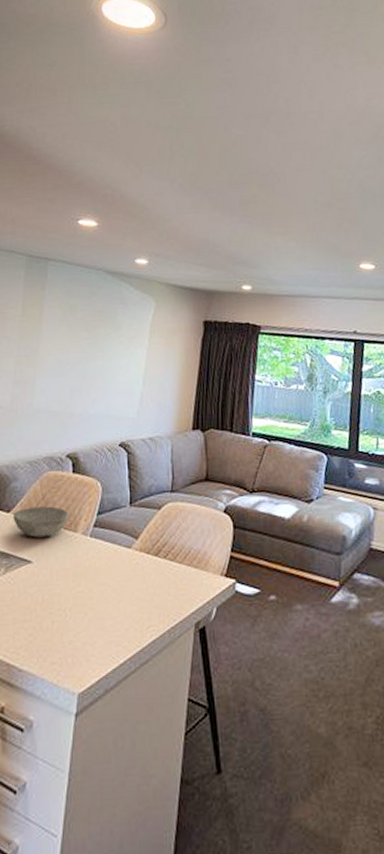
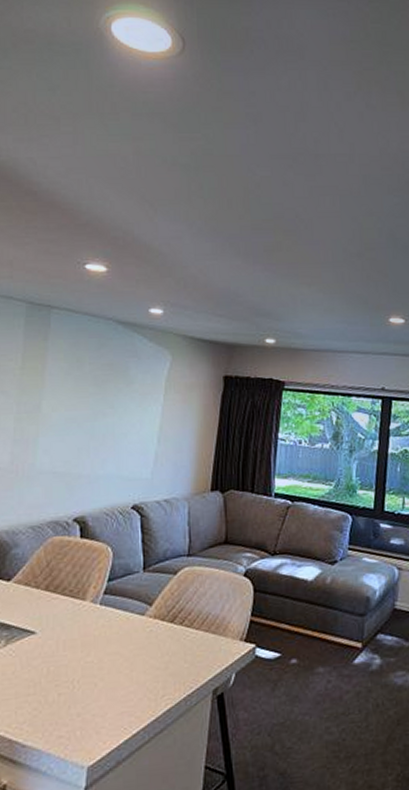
bowl: present [13,506,69,538] -> none [14,573,76,607]

